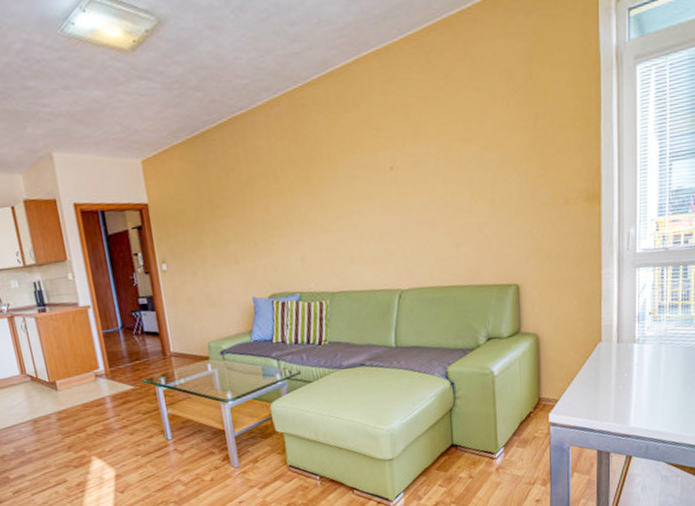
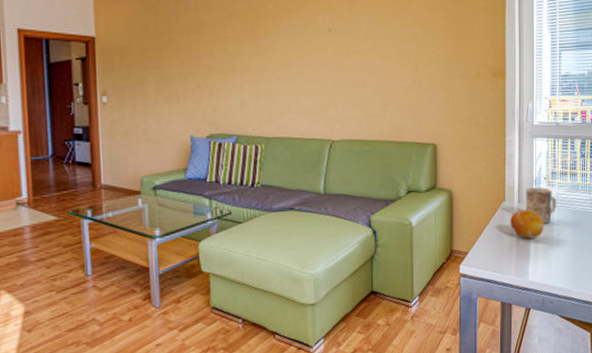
fruit: none [608,349,649,382] -> present [510,209,544,239]
mug: none [627,323,664,363] -> present [526,186,556,223]

